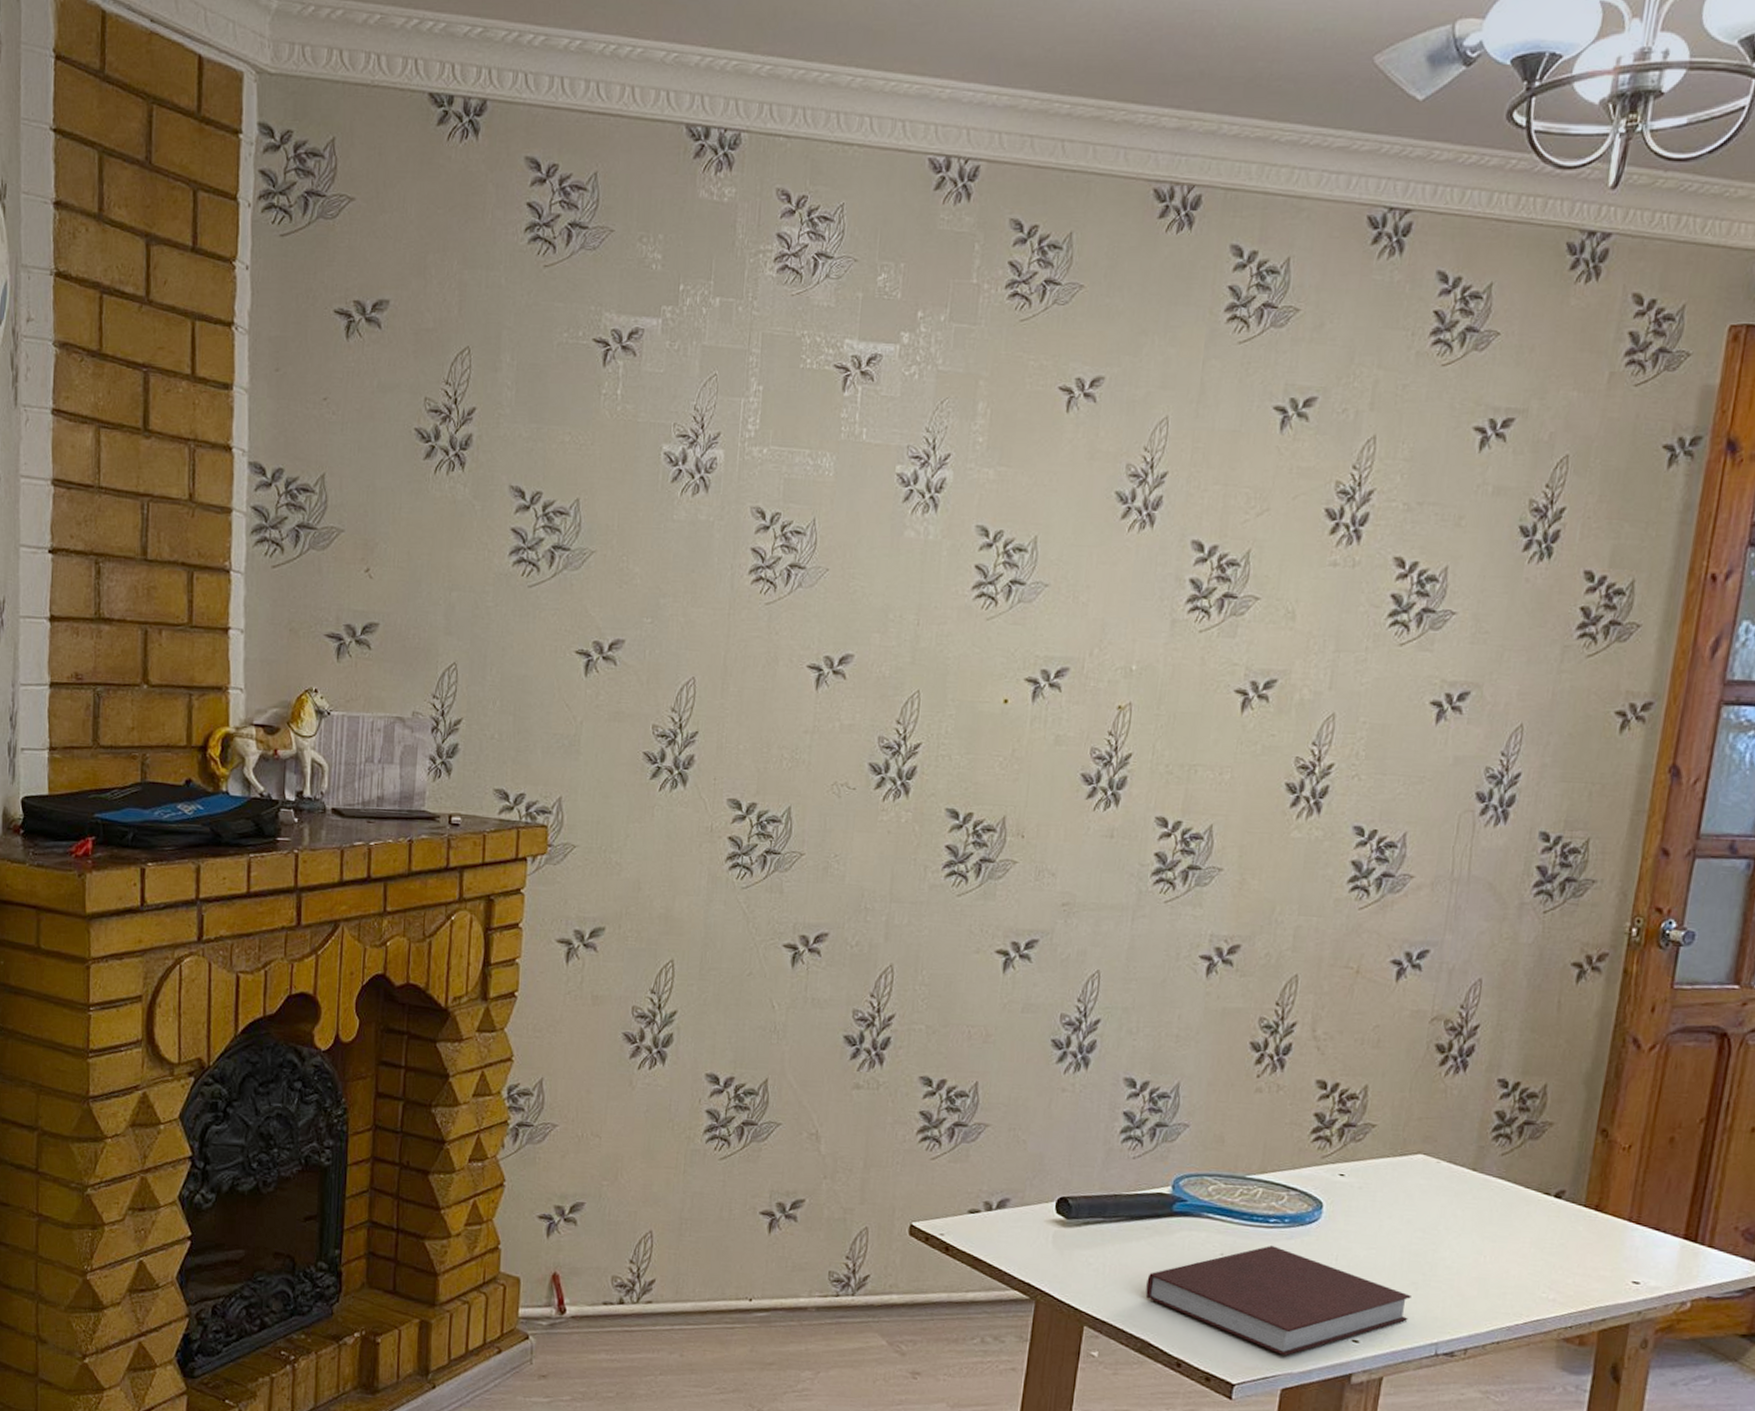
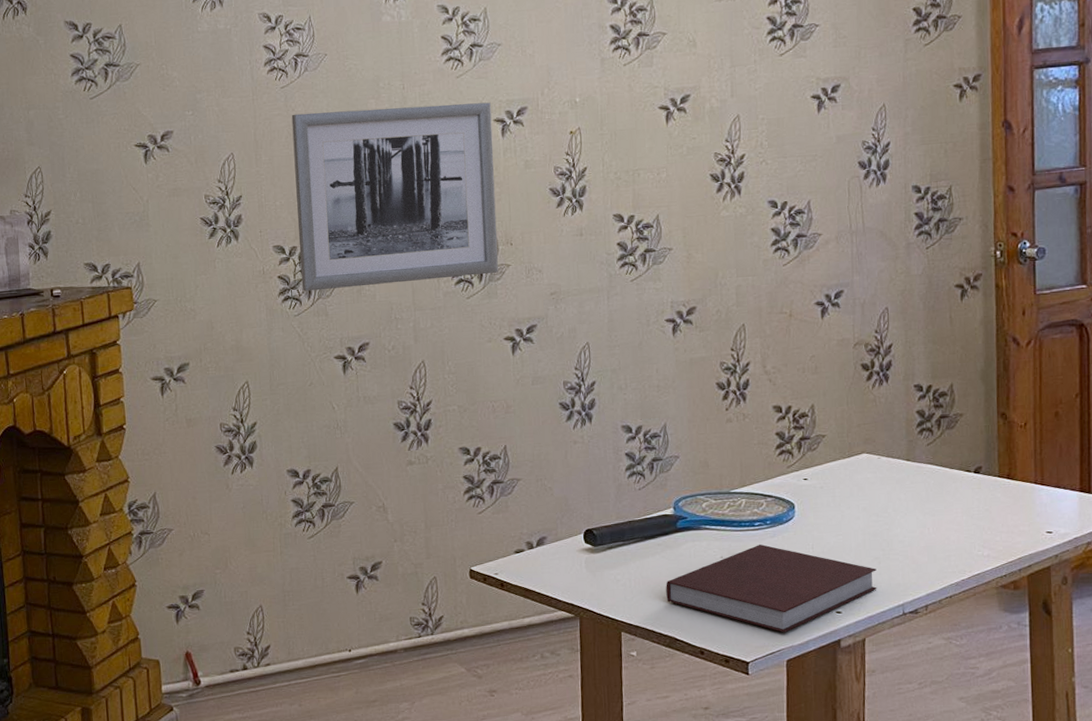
wall art: none [755,639,1024,870] -> present [291,102,498,291]

